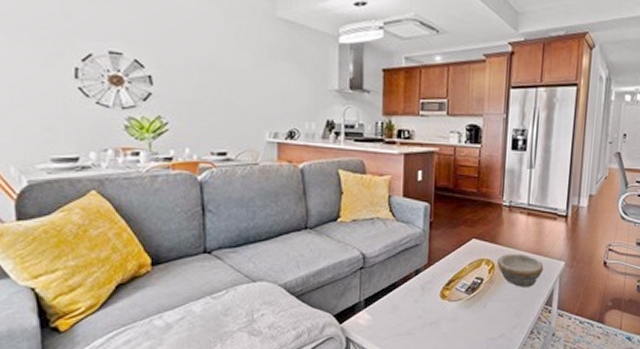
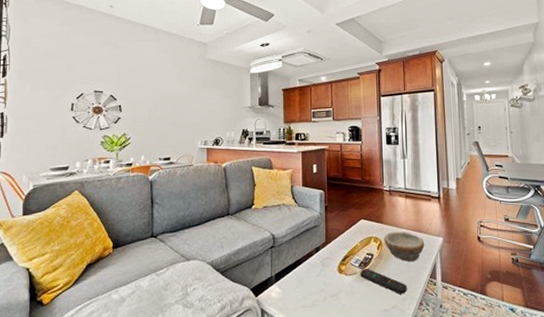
remote control: none [466,293,519,322] -> present [360,268,407,294]

